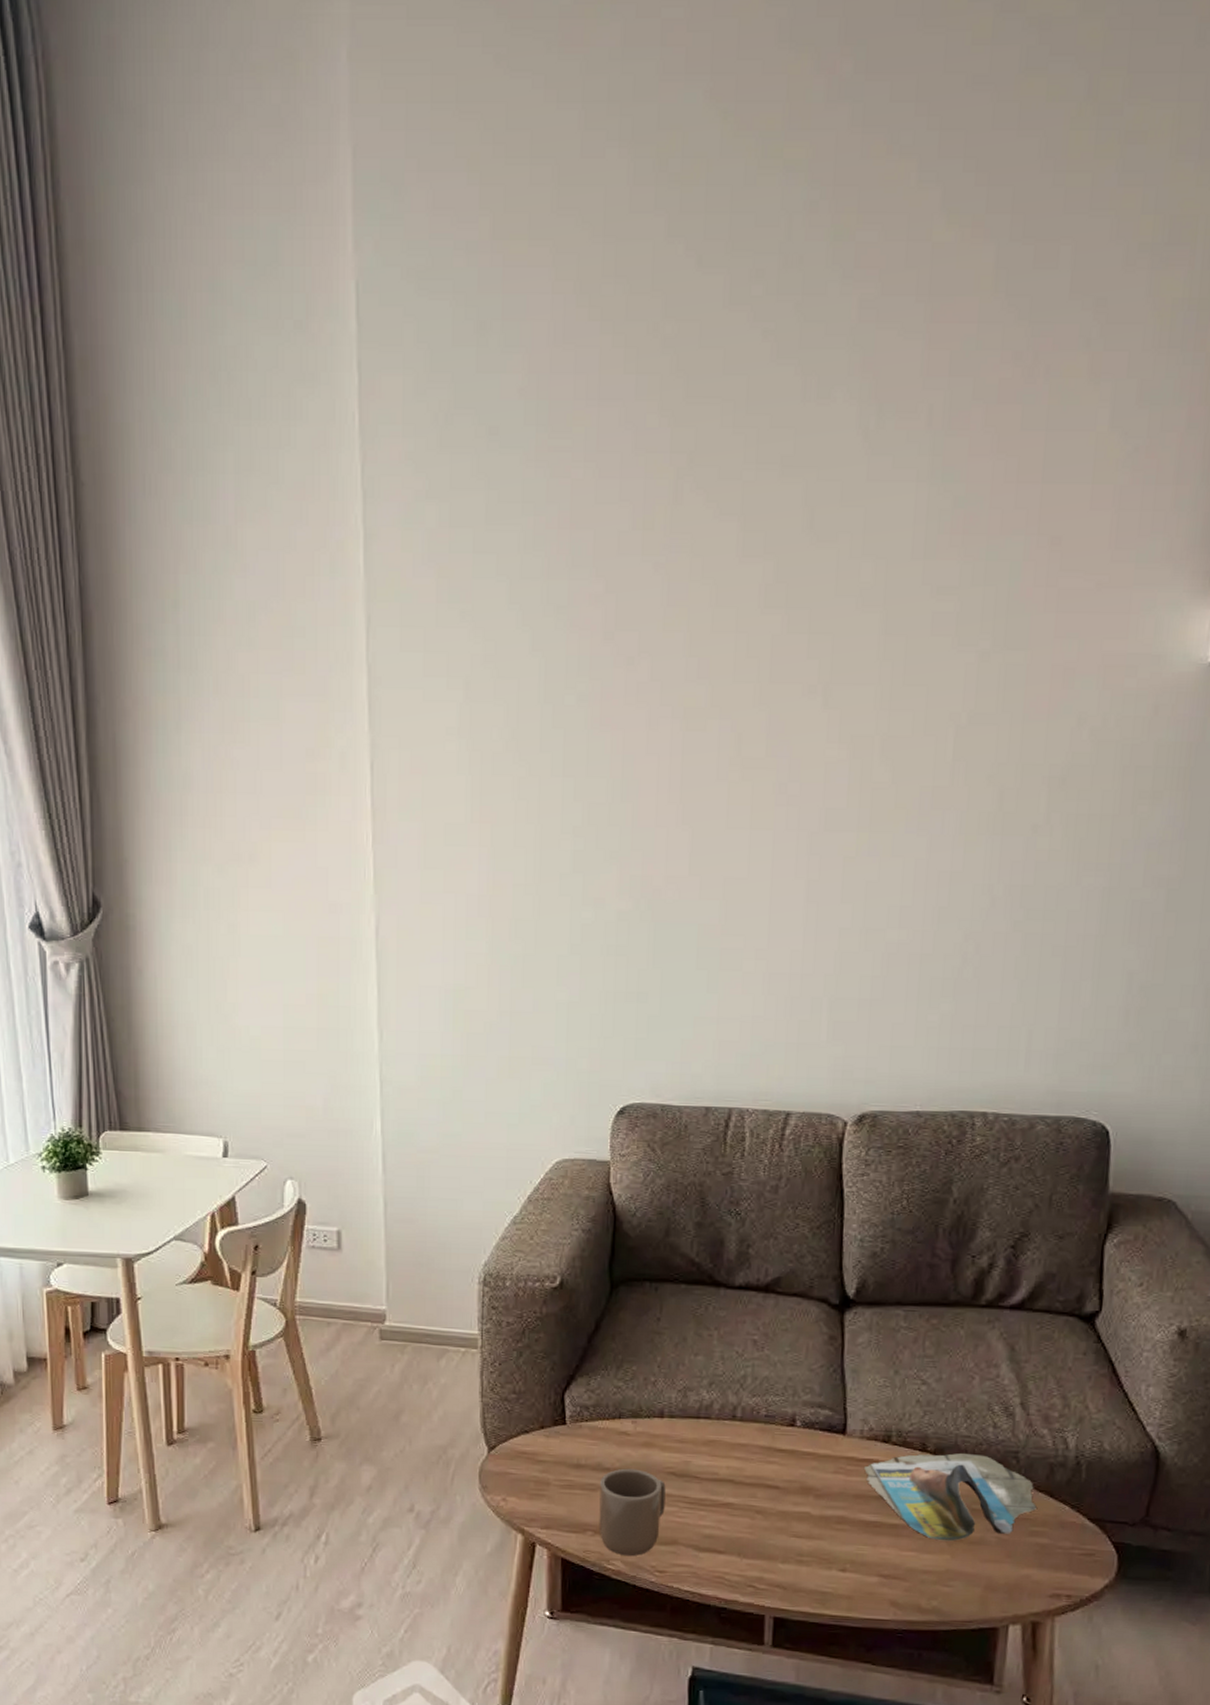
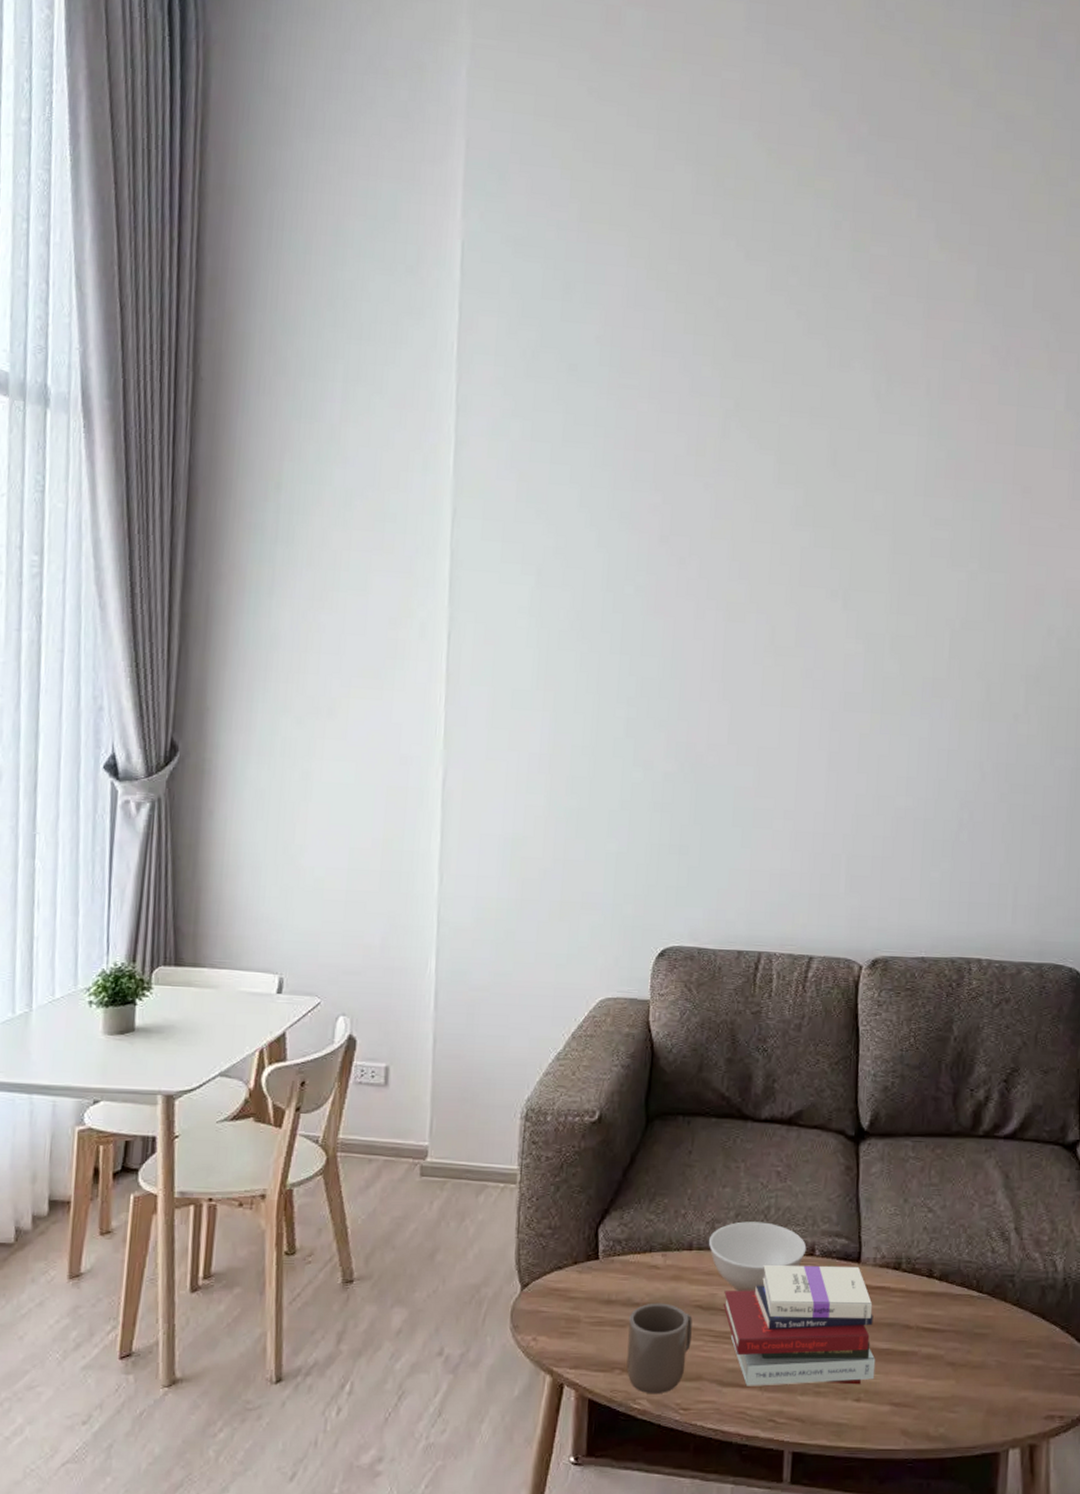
bowl: none [680,1390,787,1460] -> present [708,1221,807,1291]
books: none [698,1434,863,1556] -> present [723,1265,876,1386]
magazine: present [863,1453,1037,1542] -> none [876,1279,1031,1367]

